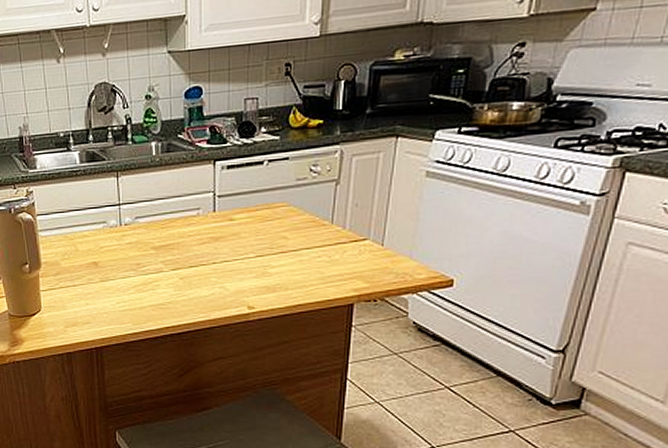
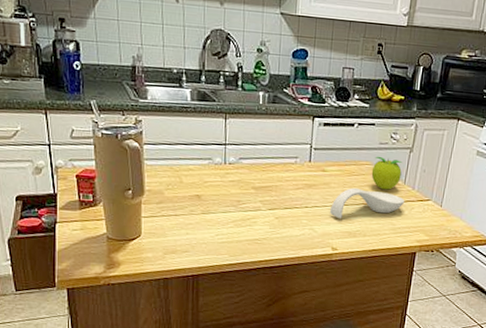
spoon rest: none [243,234,335,273] -> present [330,187,405,219]
fruit: none [289,194,327,233] -> present [371,156,402,190]

